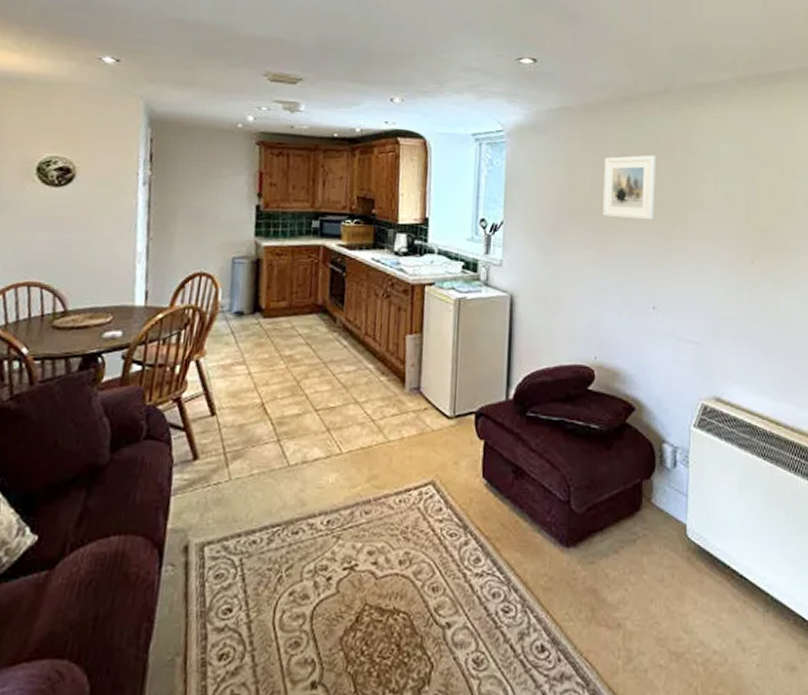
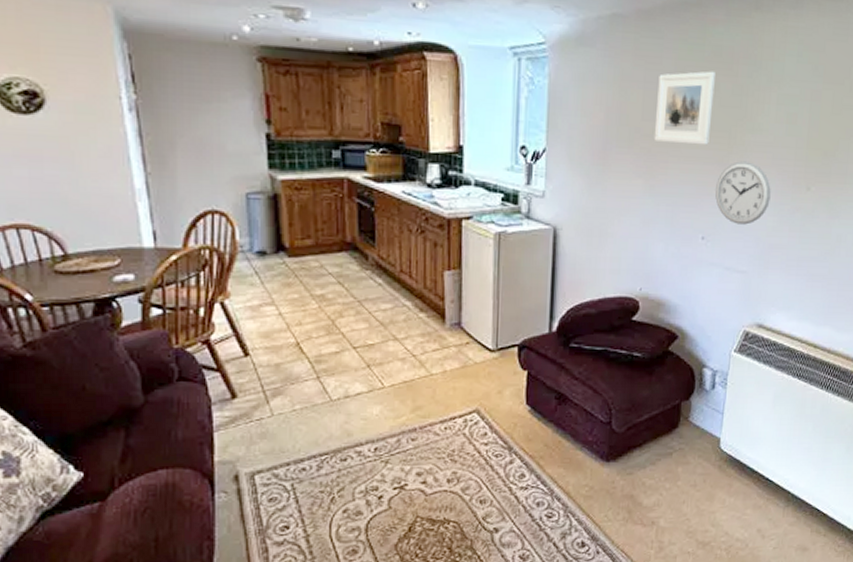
wall clock: none [663,235,716,296] -> present [715,161,771,225]

